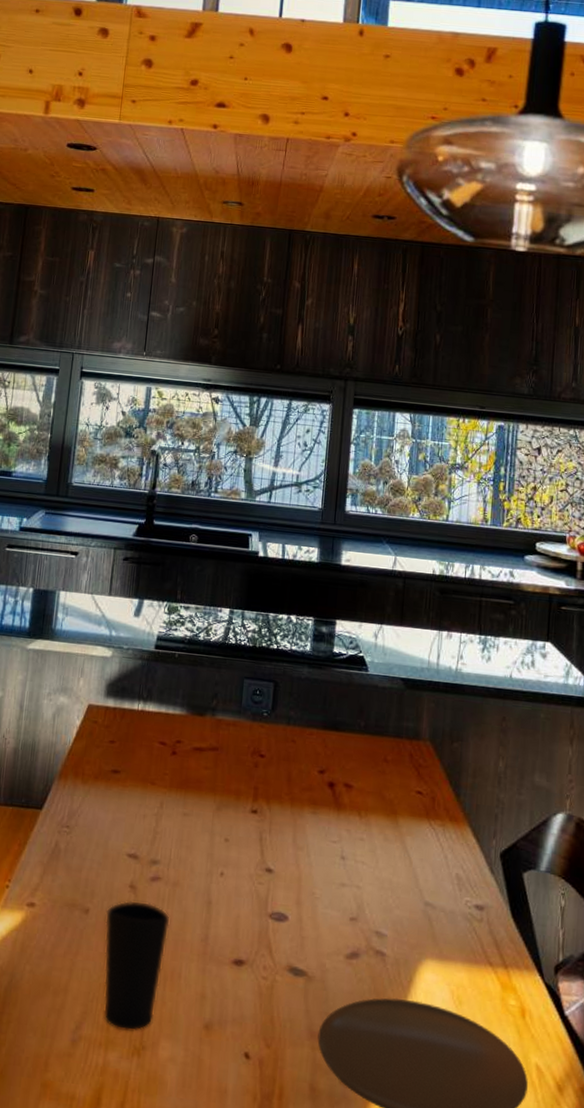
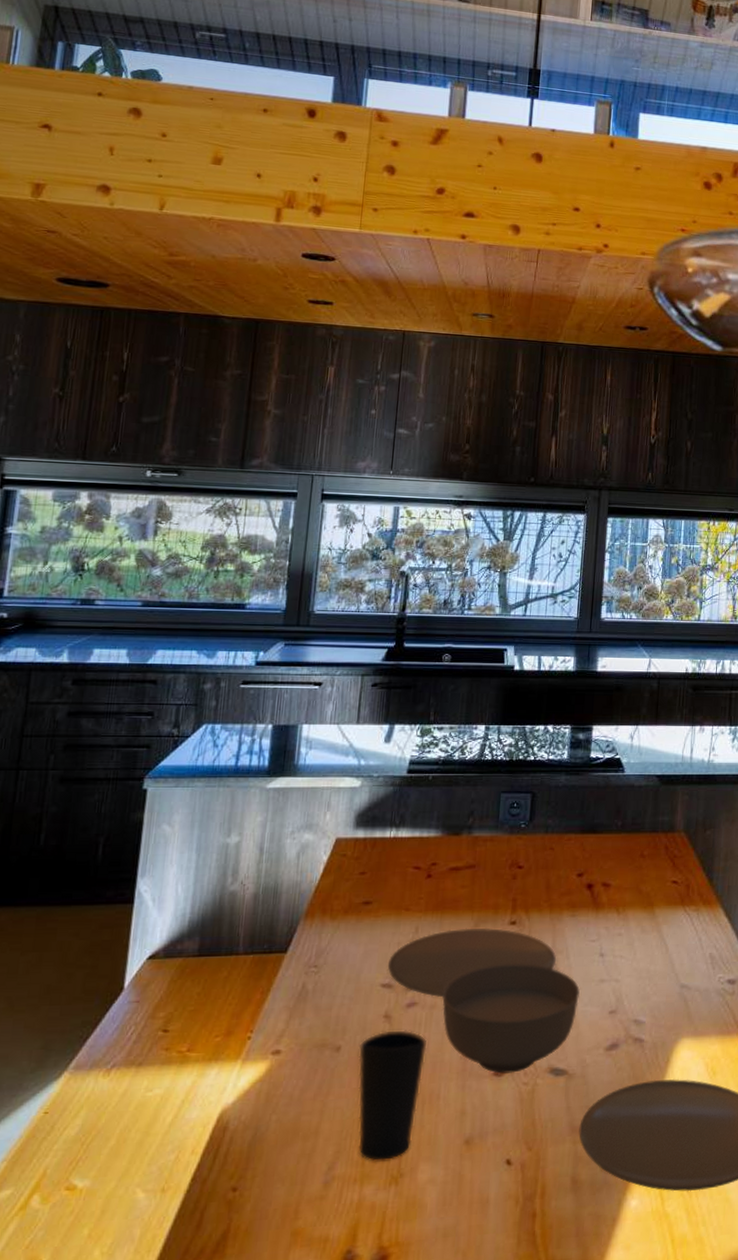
plate: none [133,809,297,876] -> present [387,927,556,997]
bowl: none [185,851,320,965] -> present [442,964,580,1074]

